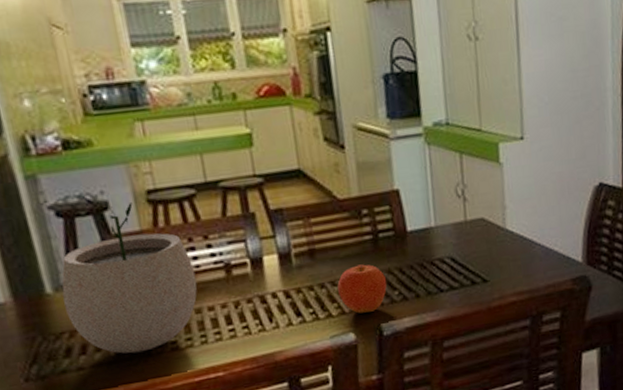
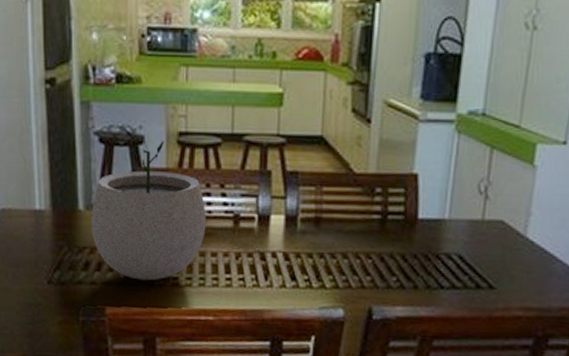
fruit: present [337,264,387,314] -> none [336,242,387,292]

